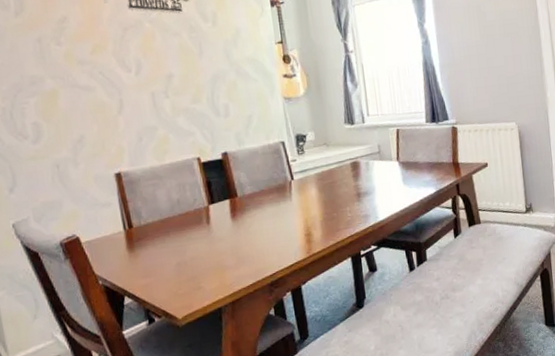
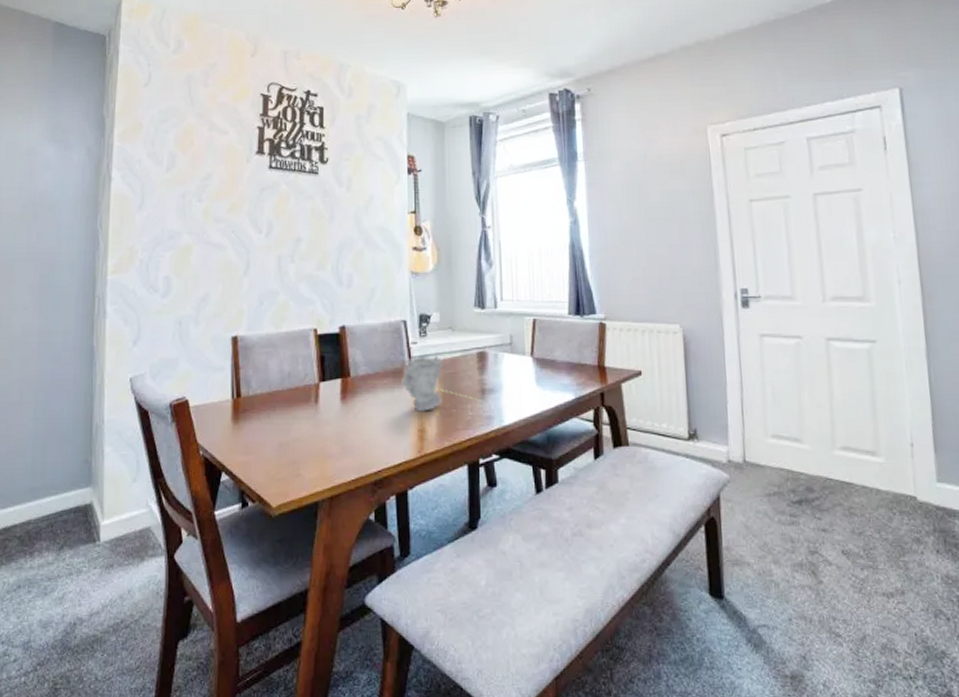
bust sculpture: none [285,169,354,219] -> present [402,355,477,412]

